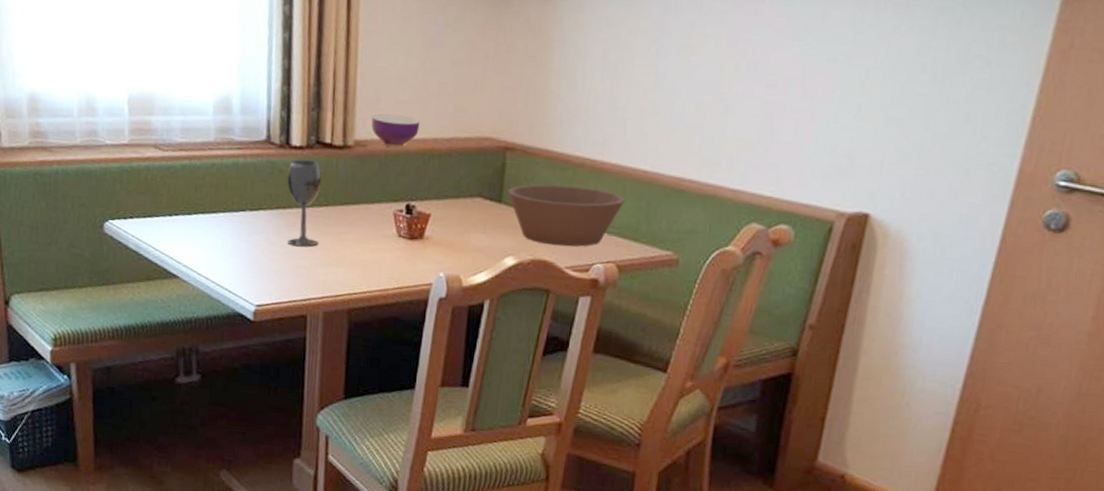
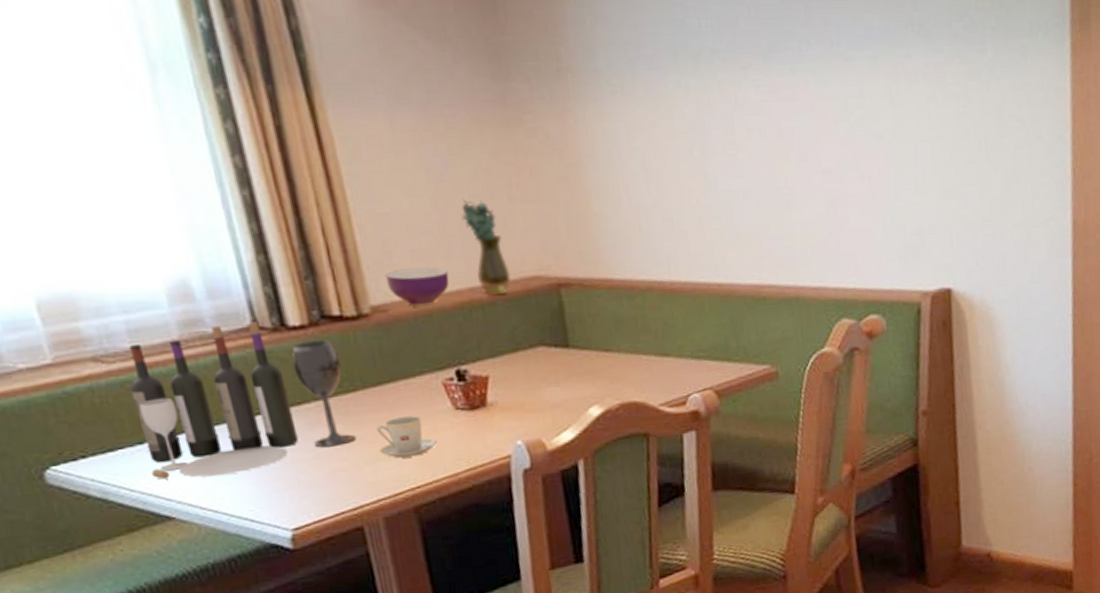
wine bottle: none [172,135,279,253] -> present [128,322,299,480]
teacup: none [333,233,379,268] -> present [375,415,438,459]
vase: none [441,65,470,149] -> present [461,200,511,296]
bowl: present [507,184,626,247] -> none [573,312,707,384]

